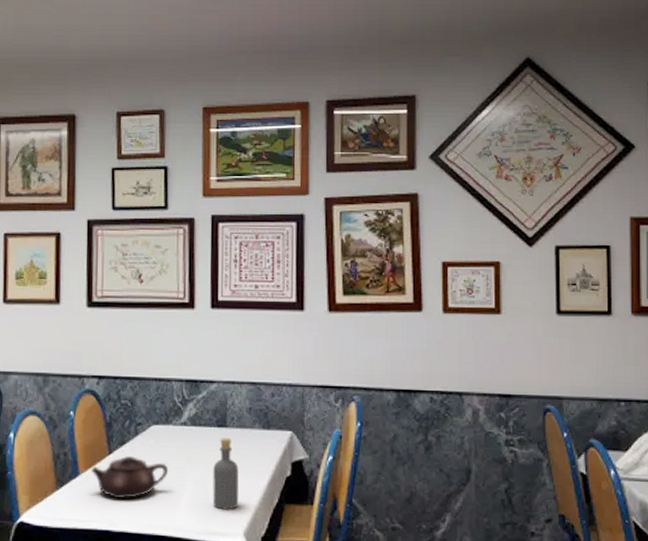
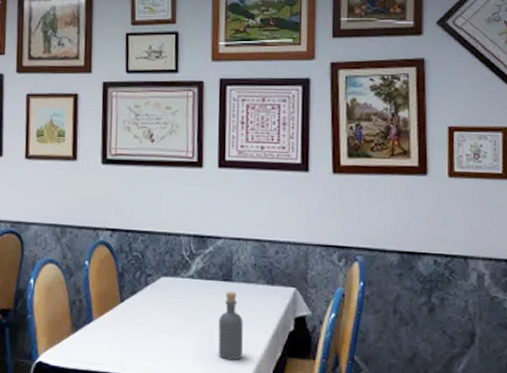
teapot: present [91,456,169,499] -> none [104,305,177,345]

